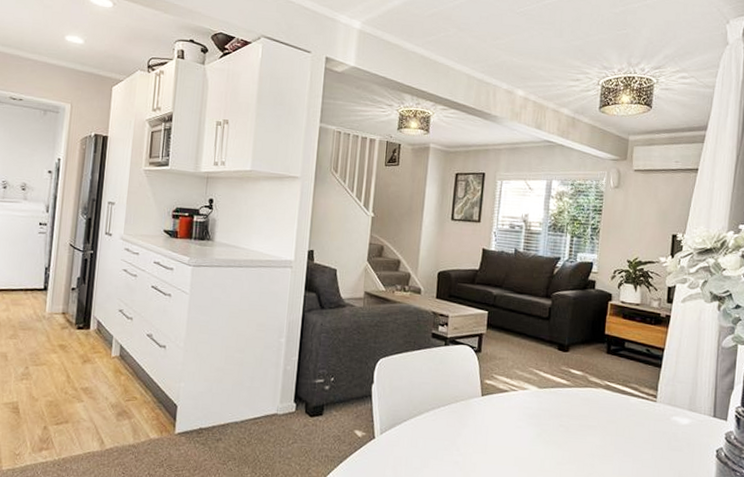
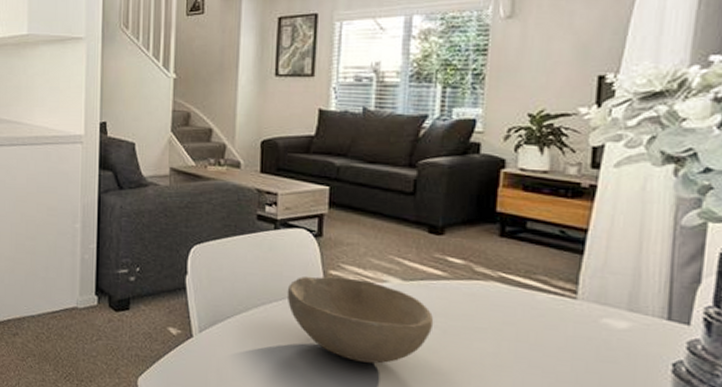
bowl: none [452,384,560,457] -> present [286,276,434,364]

